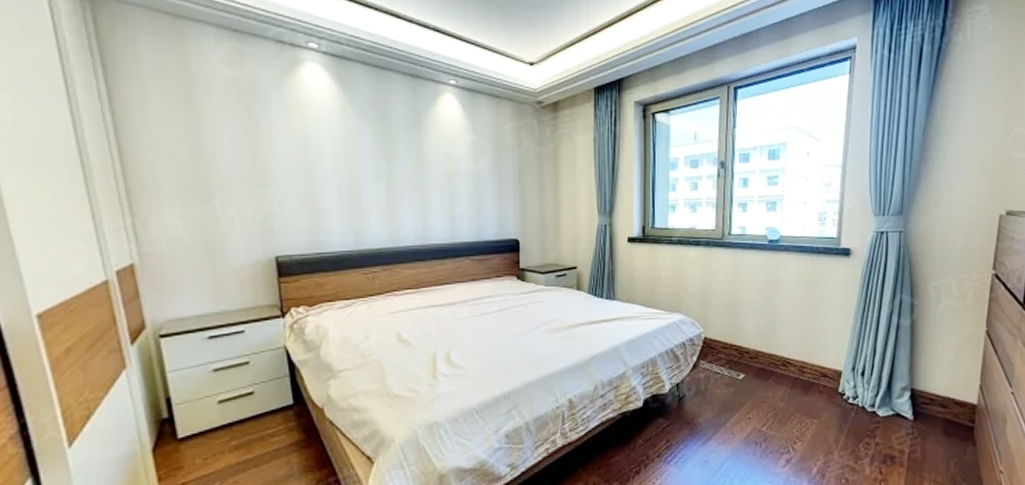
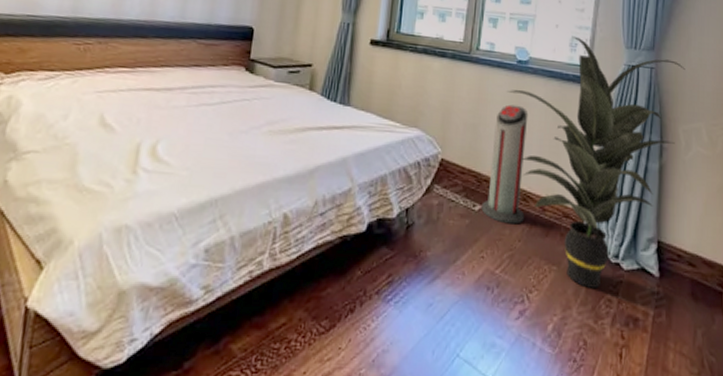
air purifier: none [745,282,785,388] -> present [481,104,529,225]
indoor plant: none [760,210,934,435] -> present [506,36,685,288]

